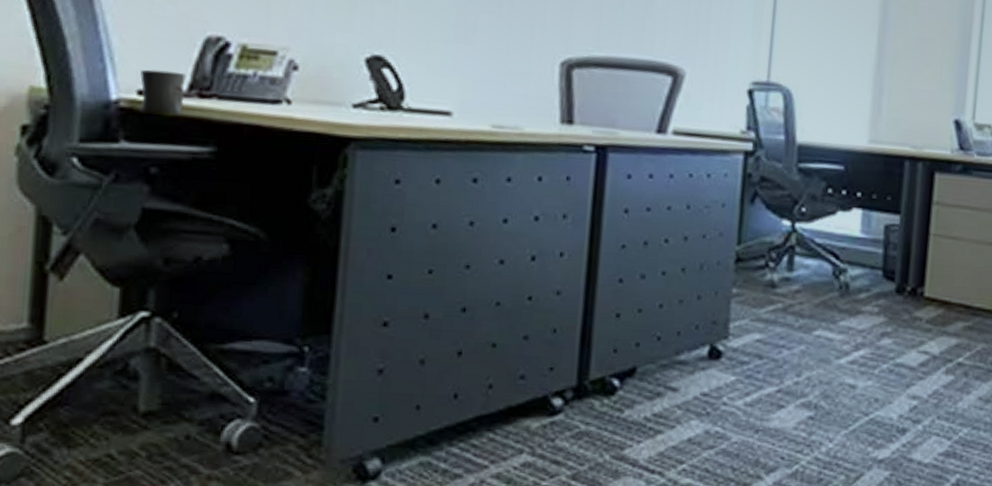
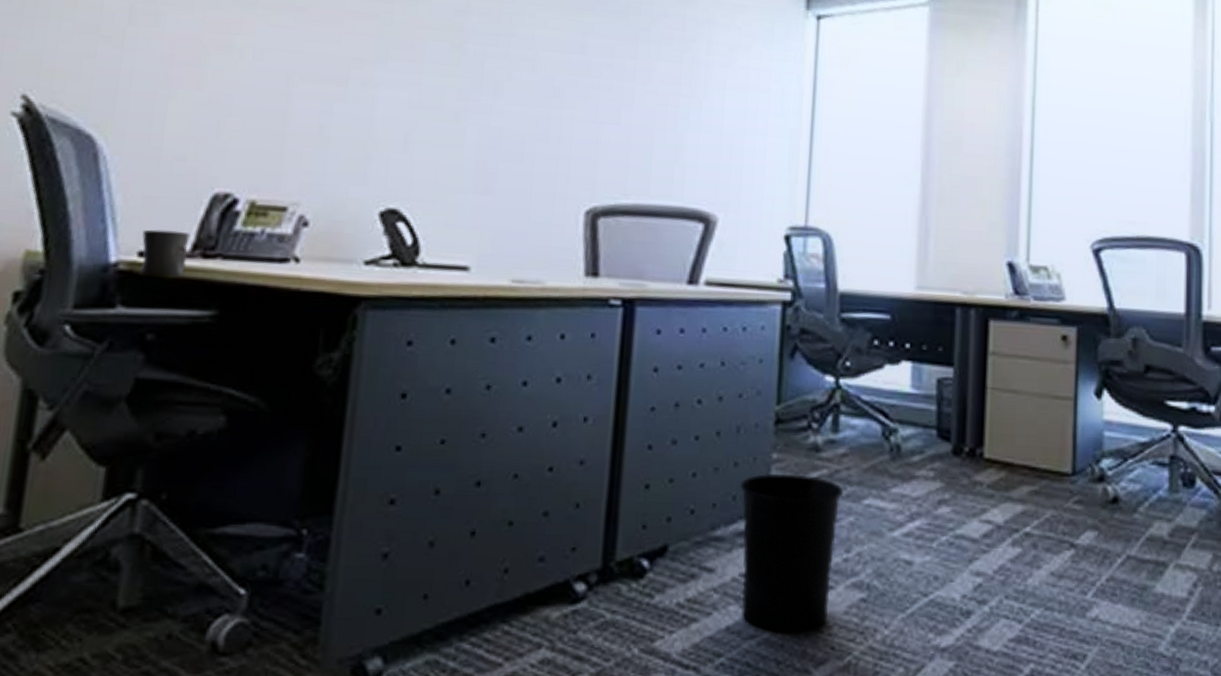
waste bin: none [701,306,796,446] -> present [740,473,843,634]

